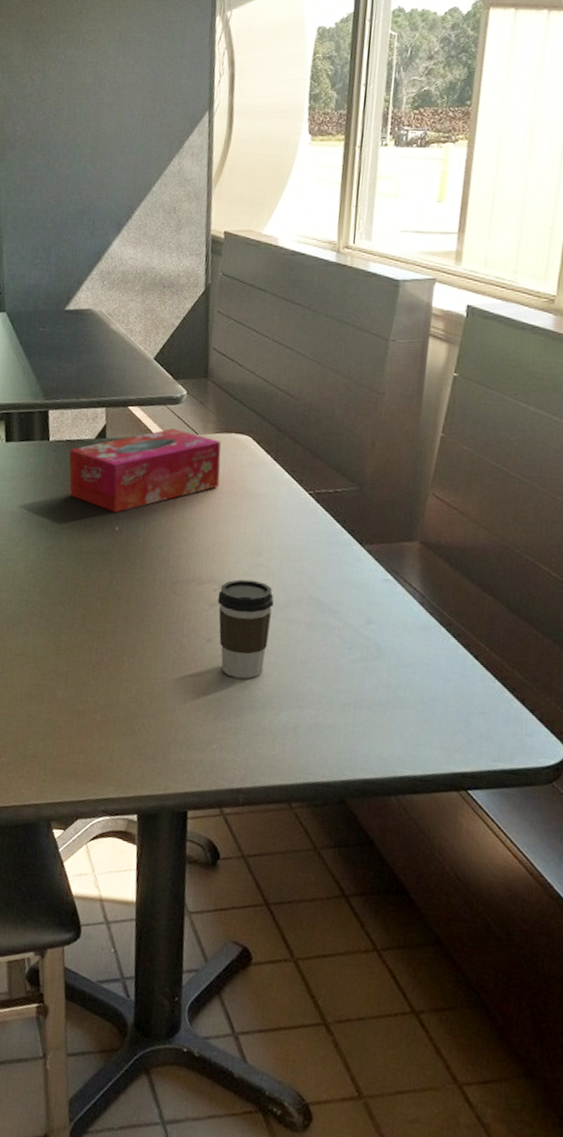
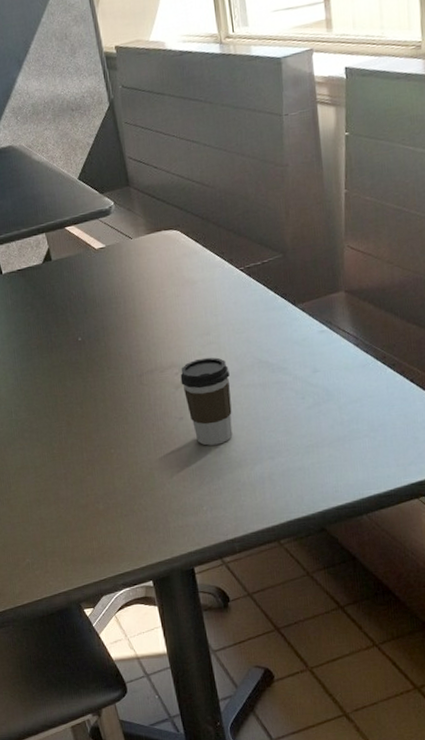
tissue box: present [69,428,221,513] -> none [22,238,161,326]

